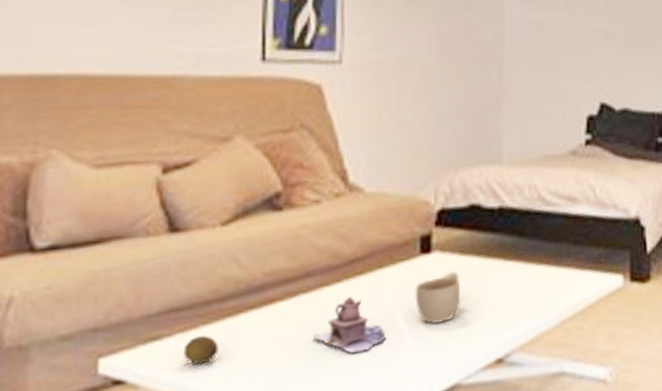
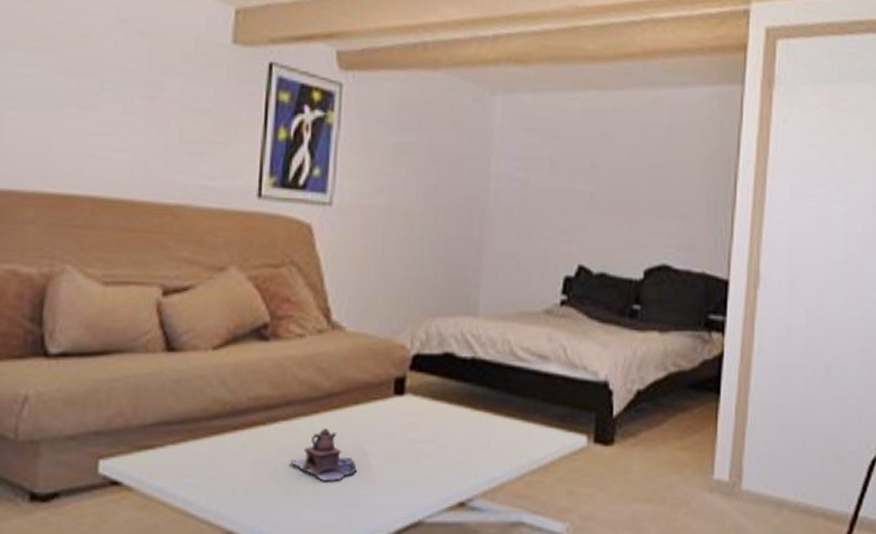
fruit: present [183,335,219,365] -> none [173,450,205,476]
cup: present [415,271,460,325] -> none [386,415,429,463]

